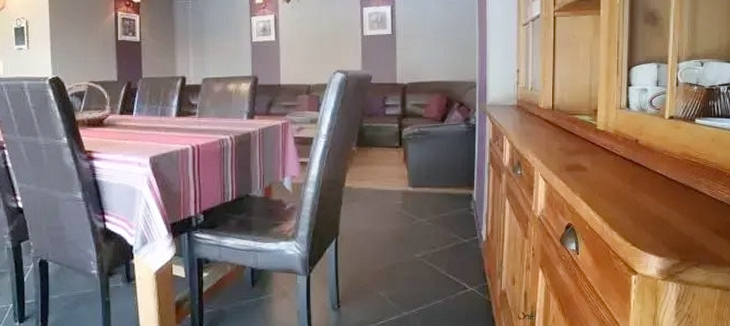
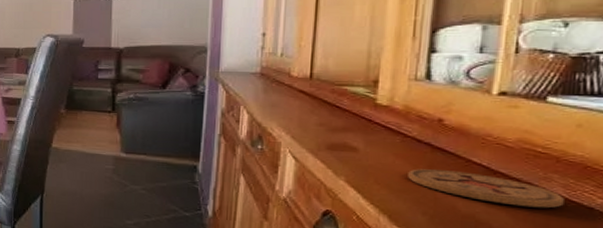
coaster: none [619,181,708,205] -> present [408,169,565,209]

